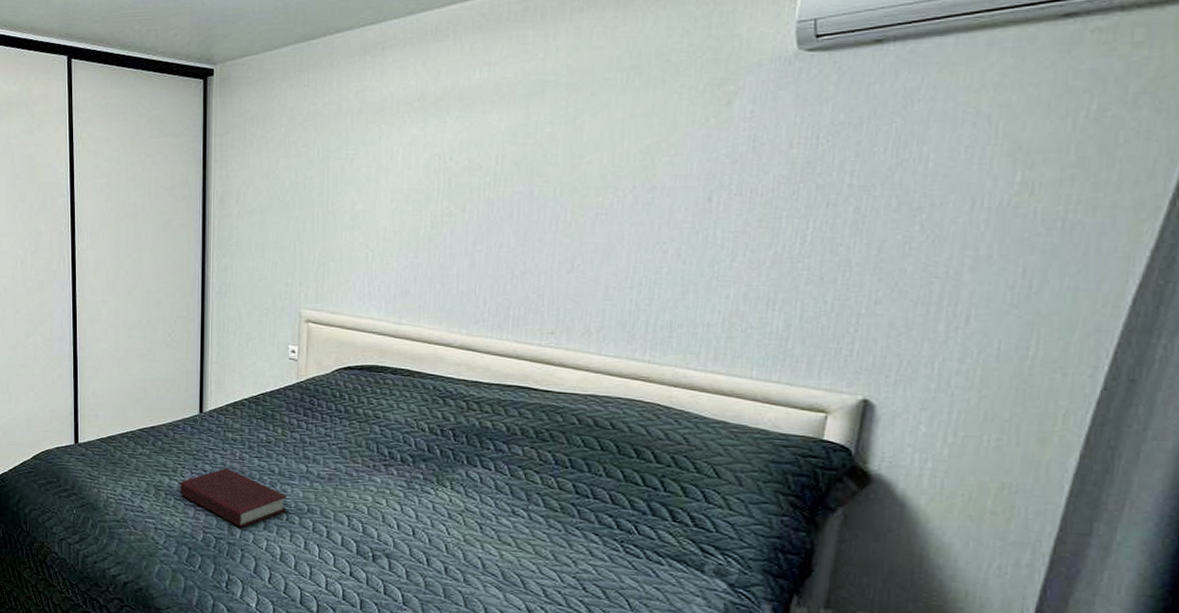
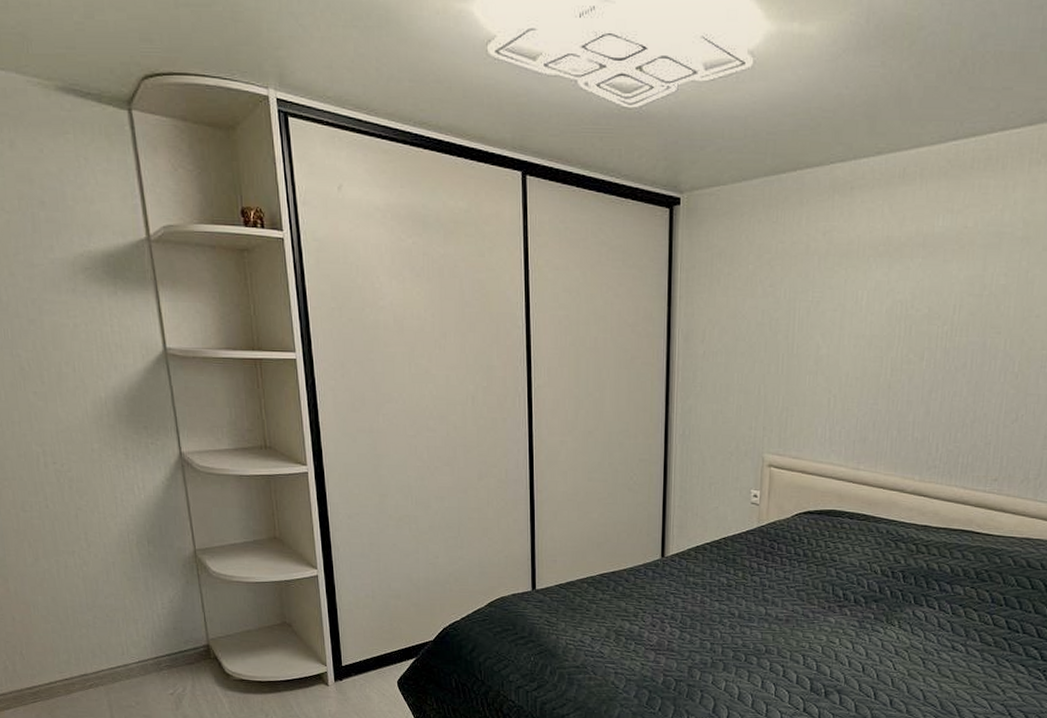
book: present [180,468,286,528] -> none [641,612,745,670]

